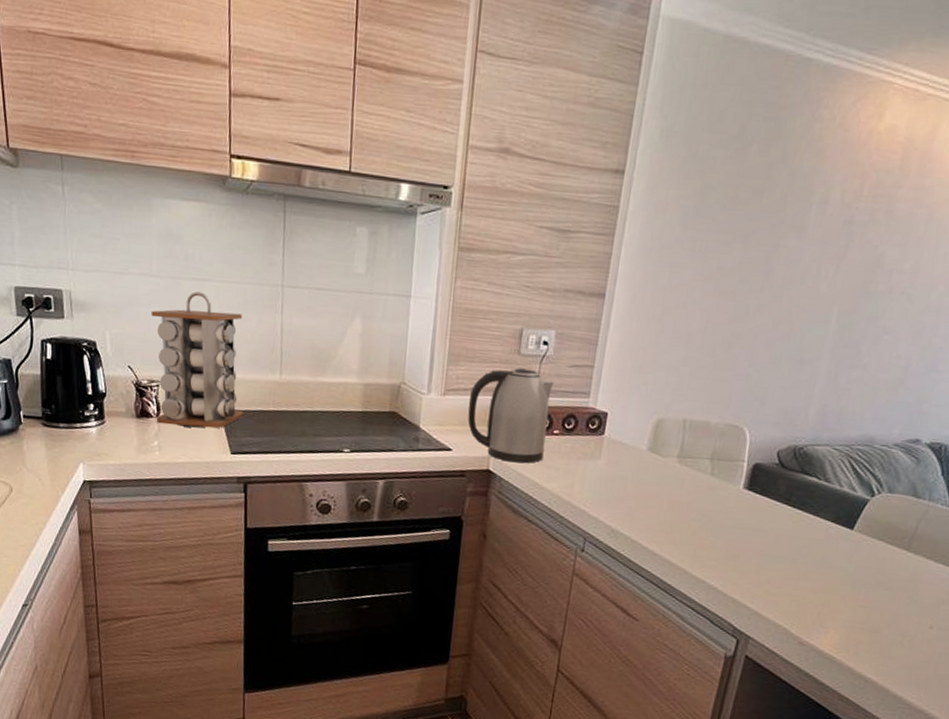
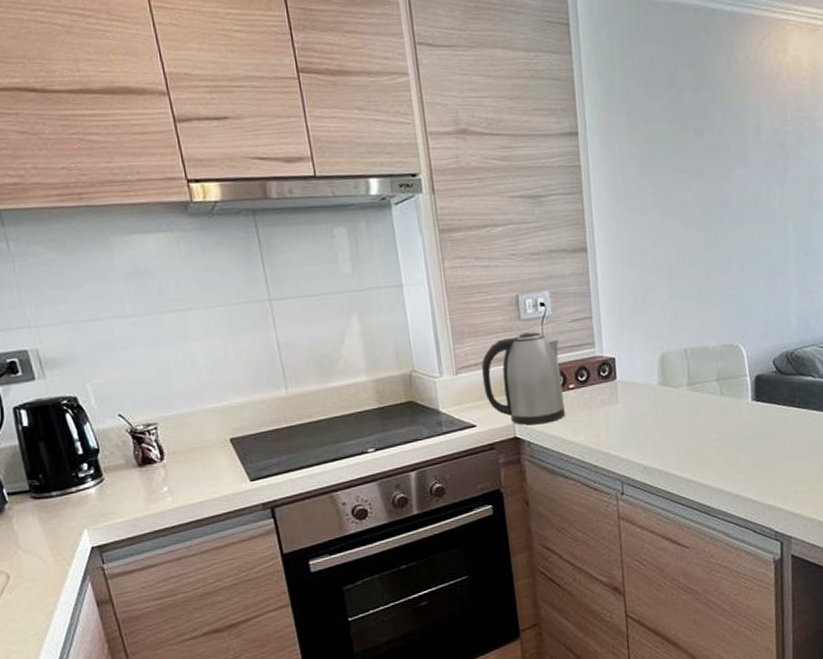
spice rack: present [151,291,243,428] -> none [133,323,255,468]

